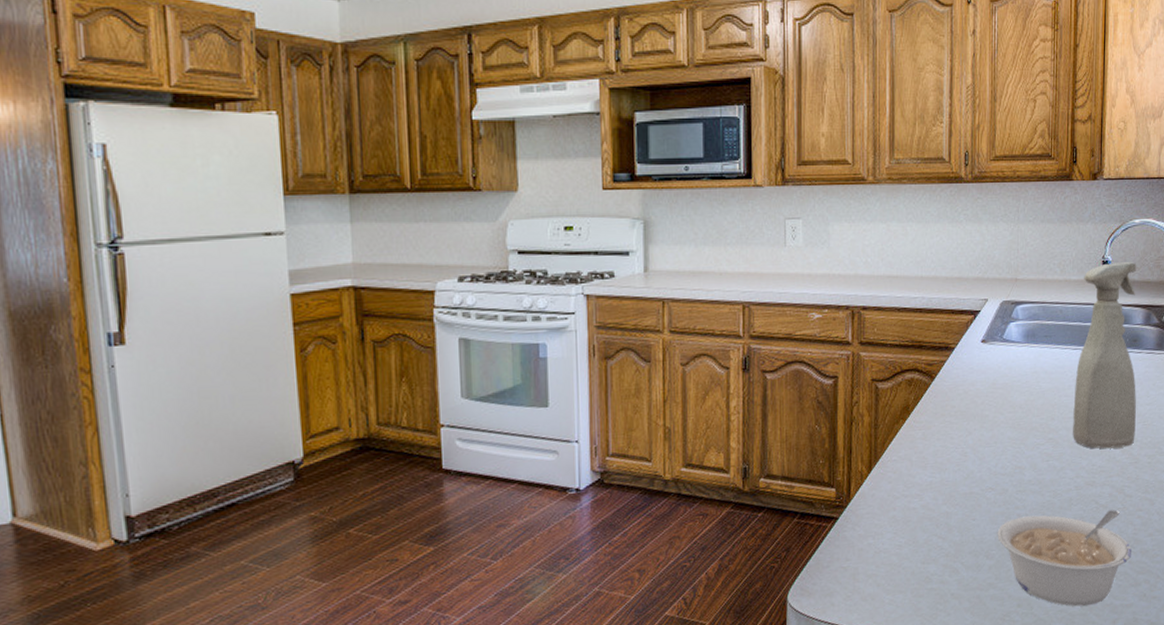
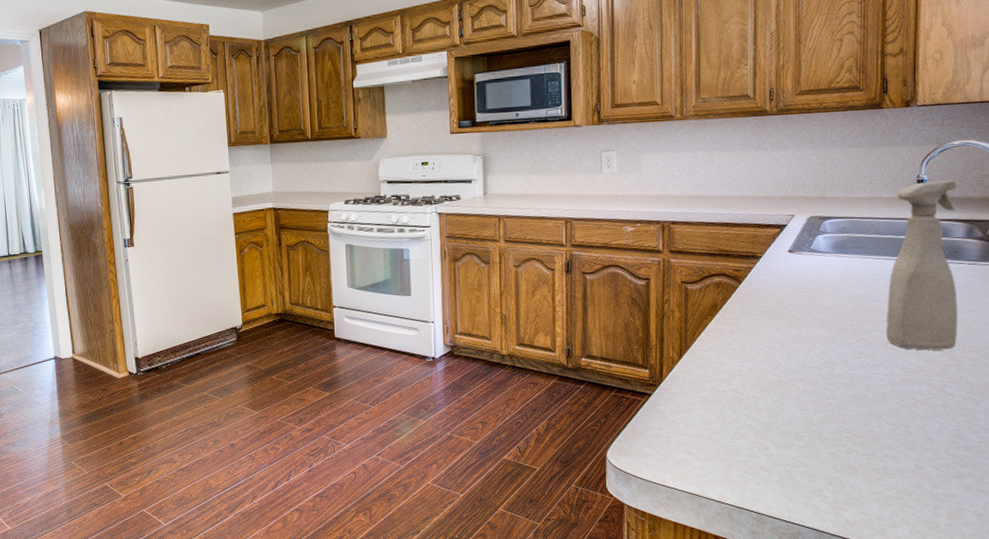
legume: present [997,510,1131,607] -> none [807,405,954,491]

